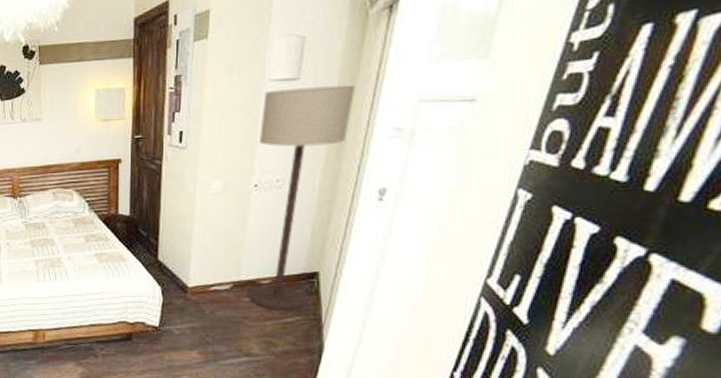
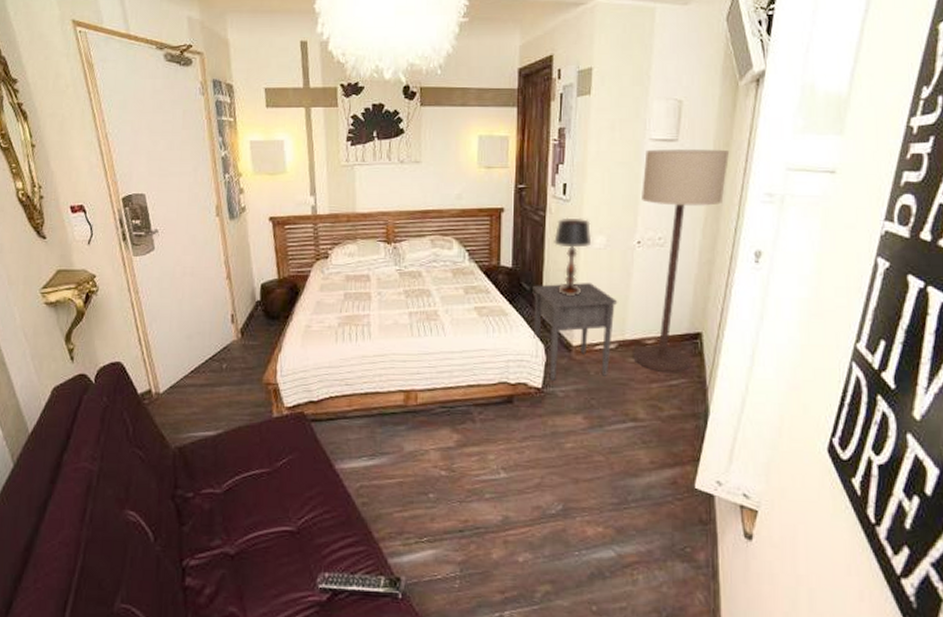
nightstand: none [149,227,234,320] -> present [532,283,618,381]
table lamp: none [170,164,208,240] -> present [554,217,592,296]

